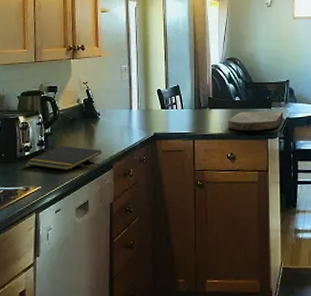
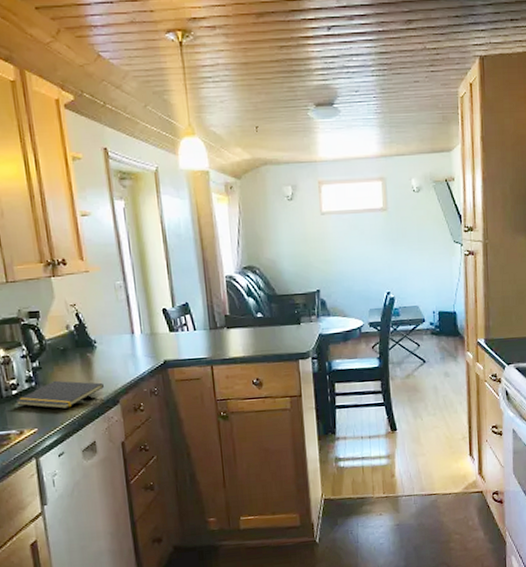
cutting board: present [228,111,284,131] -> none [250,327,316,353]

